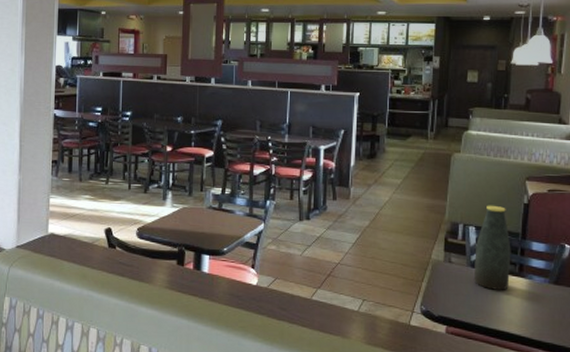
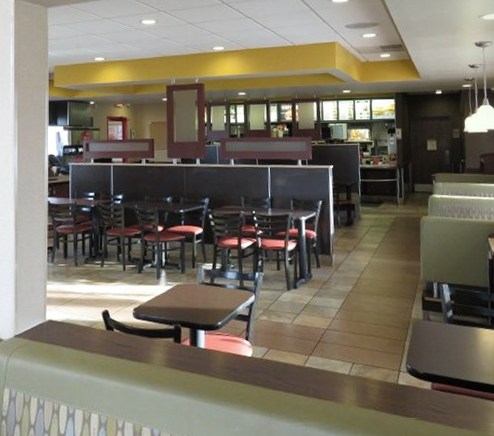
bottle: present [473,205,511,290] -> none [450,262,484,344]

